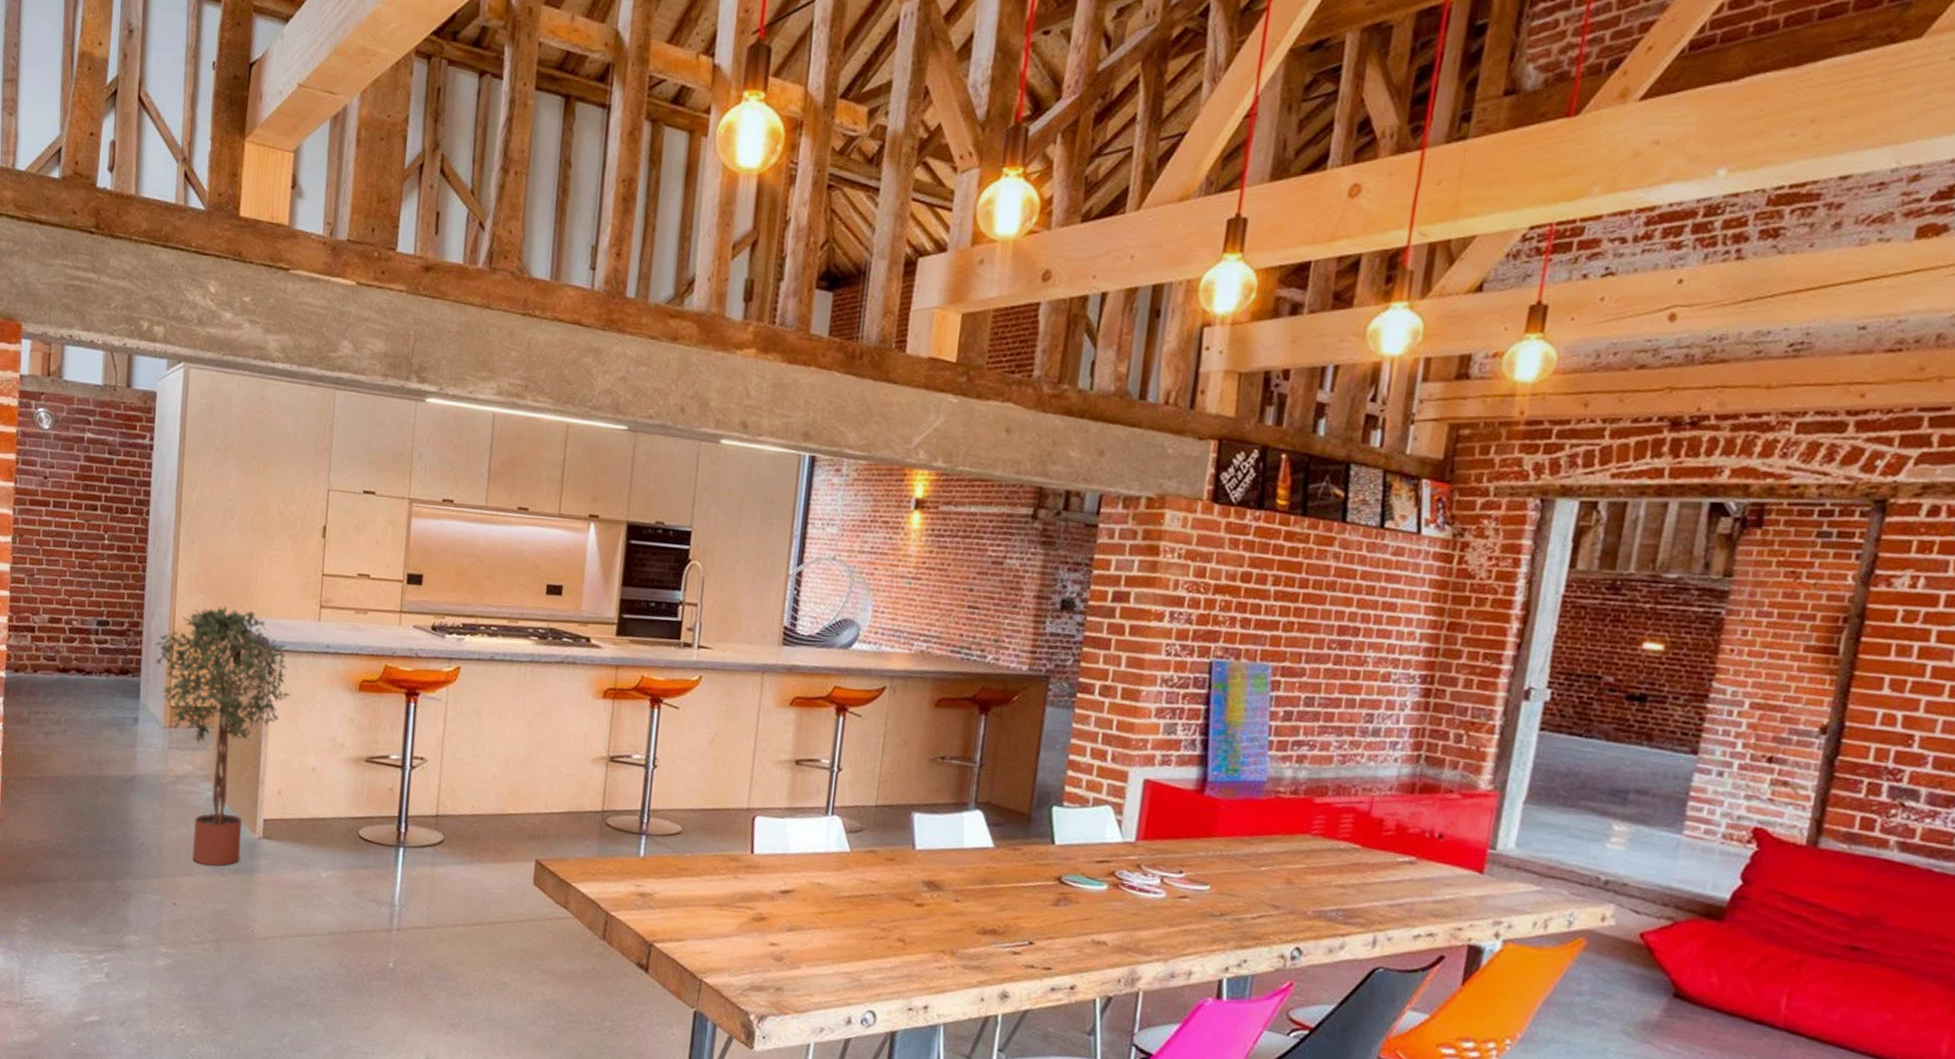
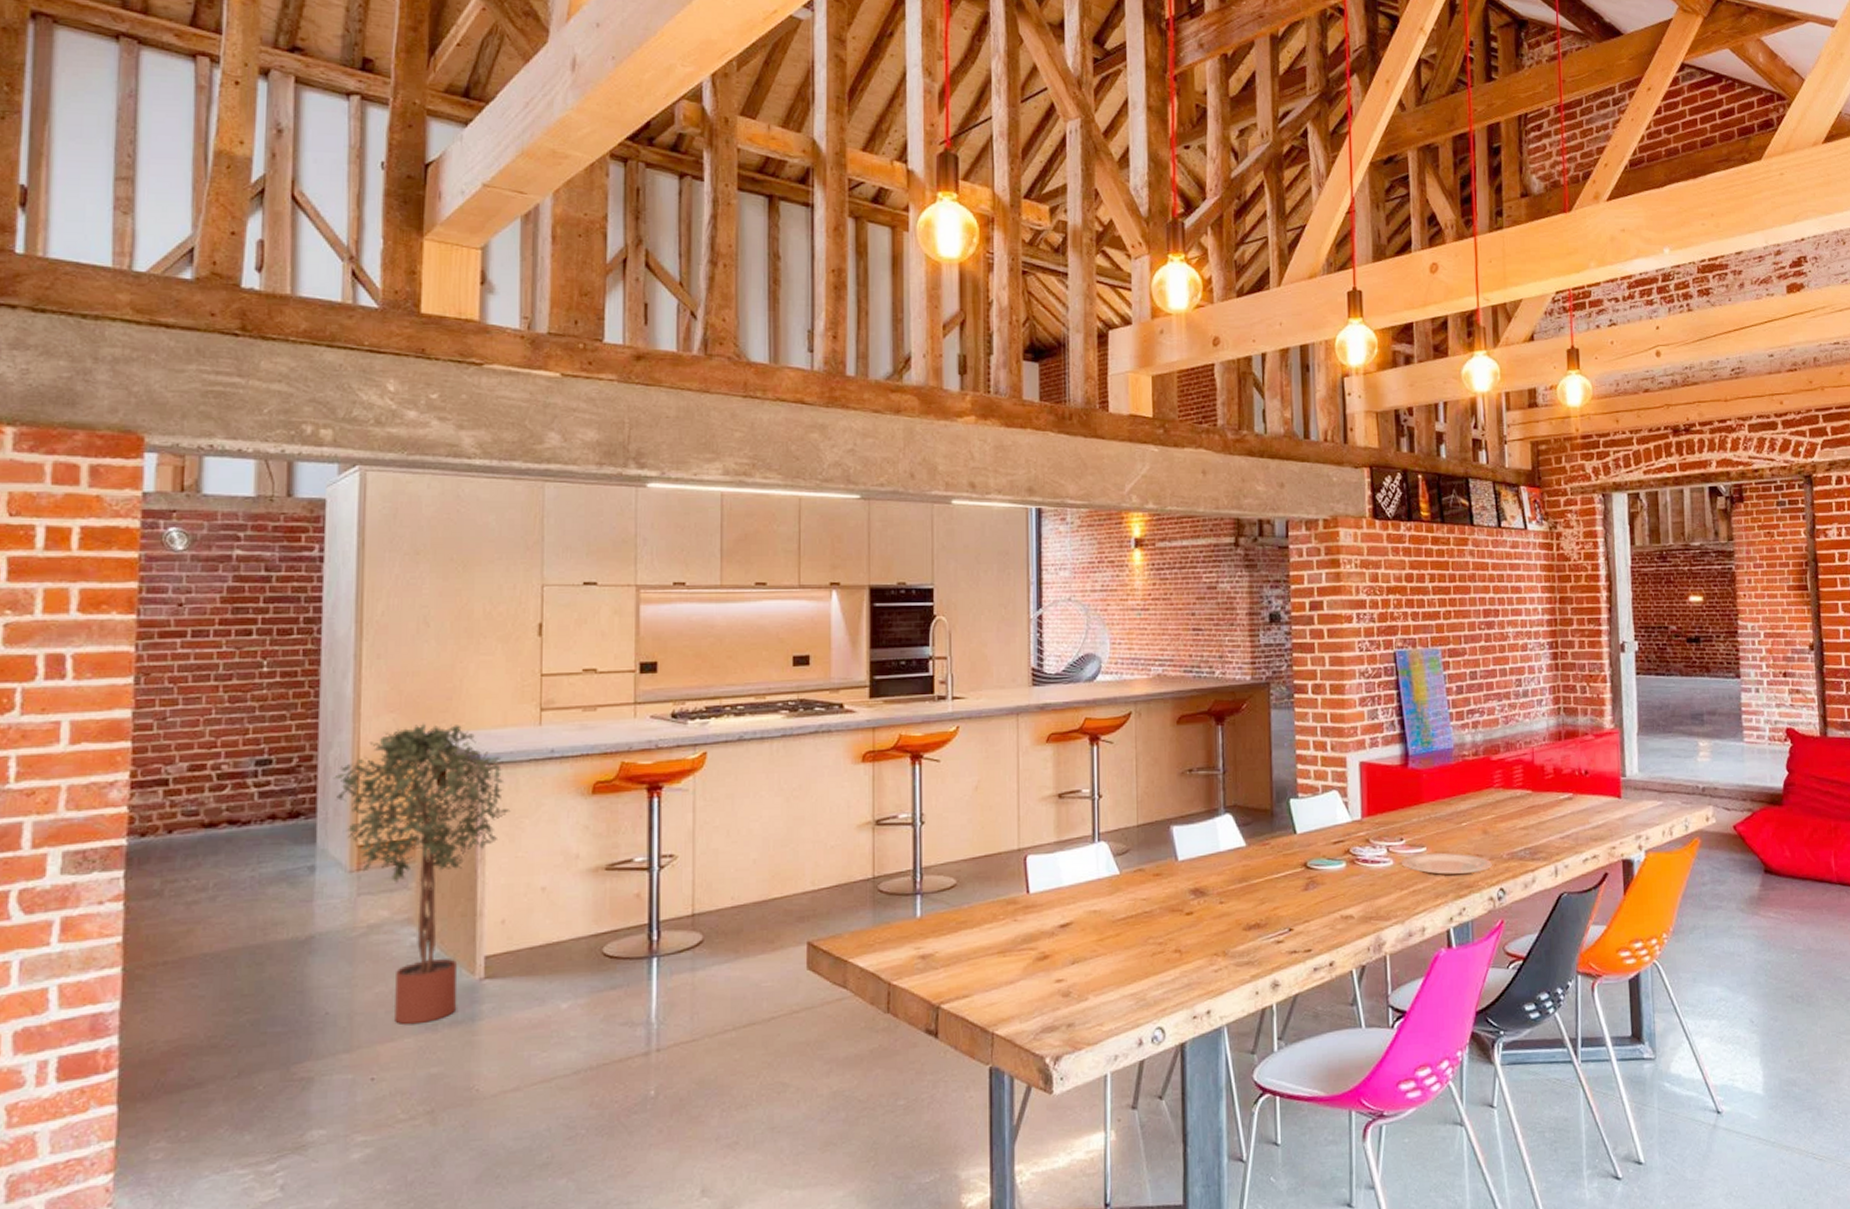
plate: none [1175,891,1293,926] -> present [1401,852,1493,877]

